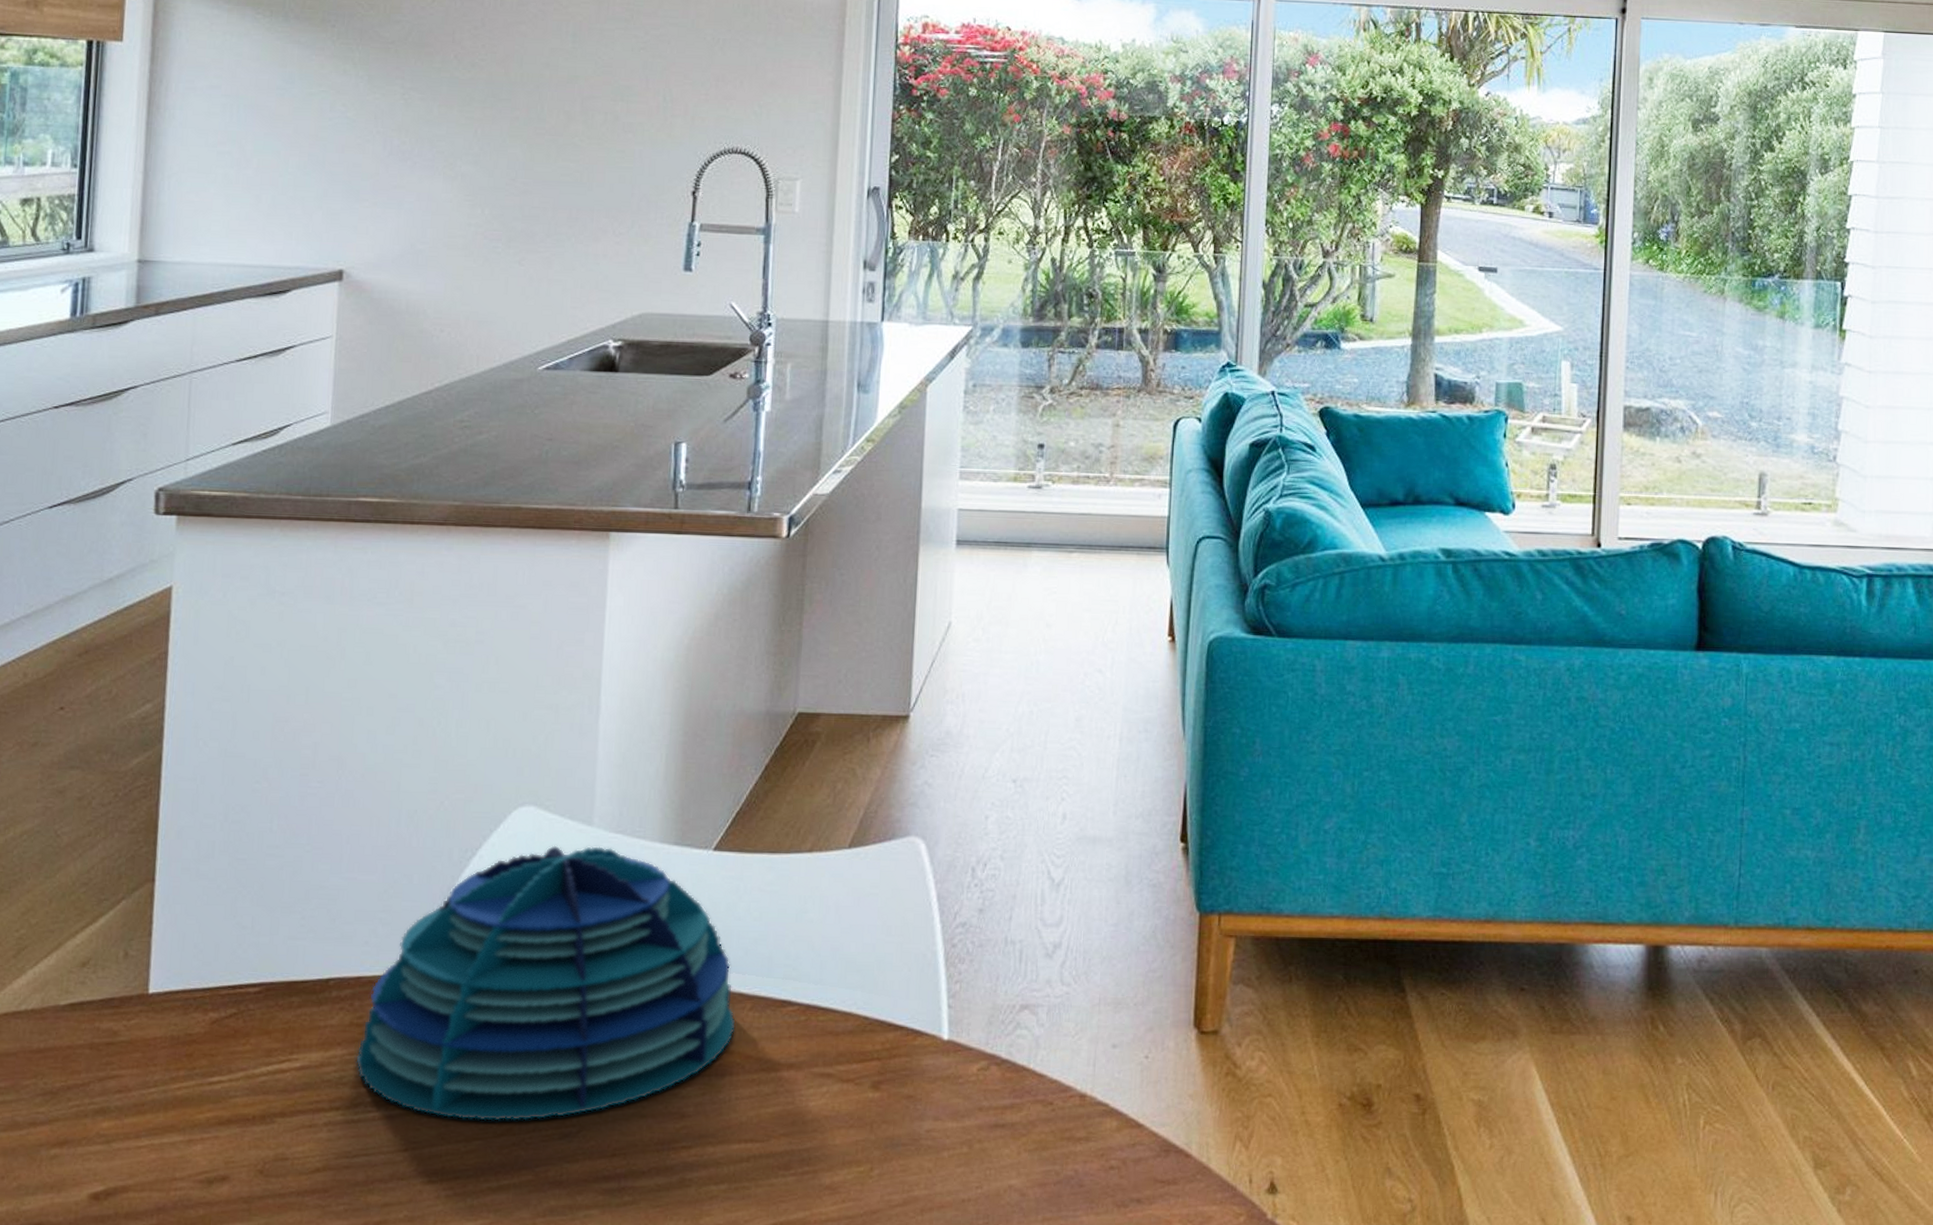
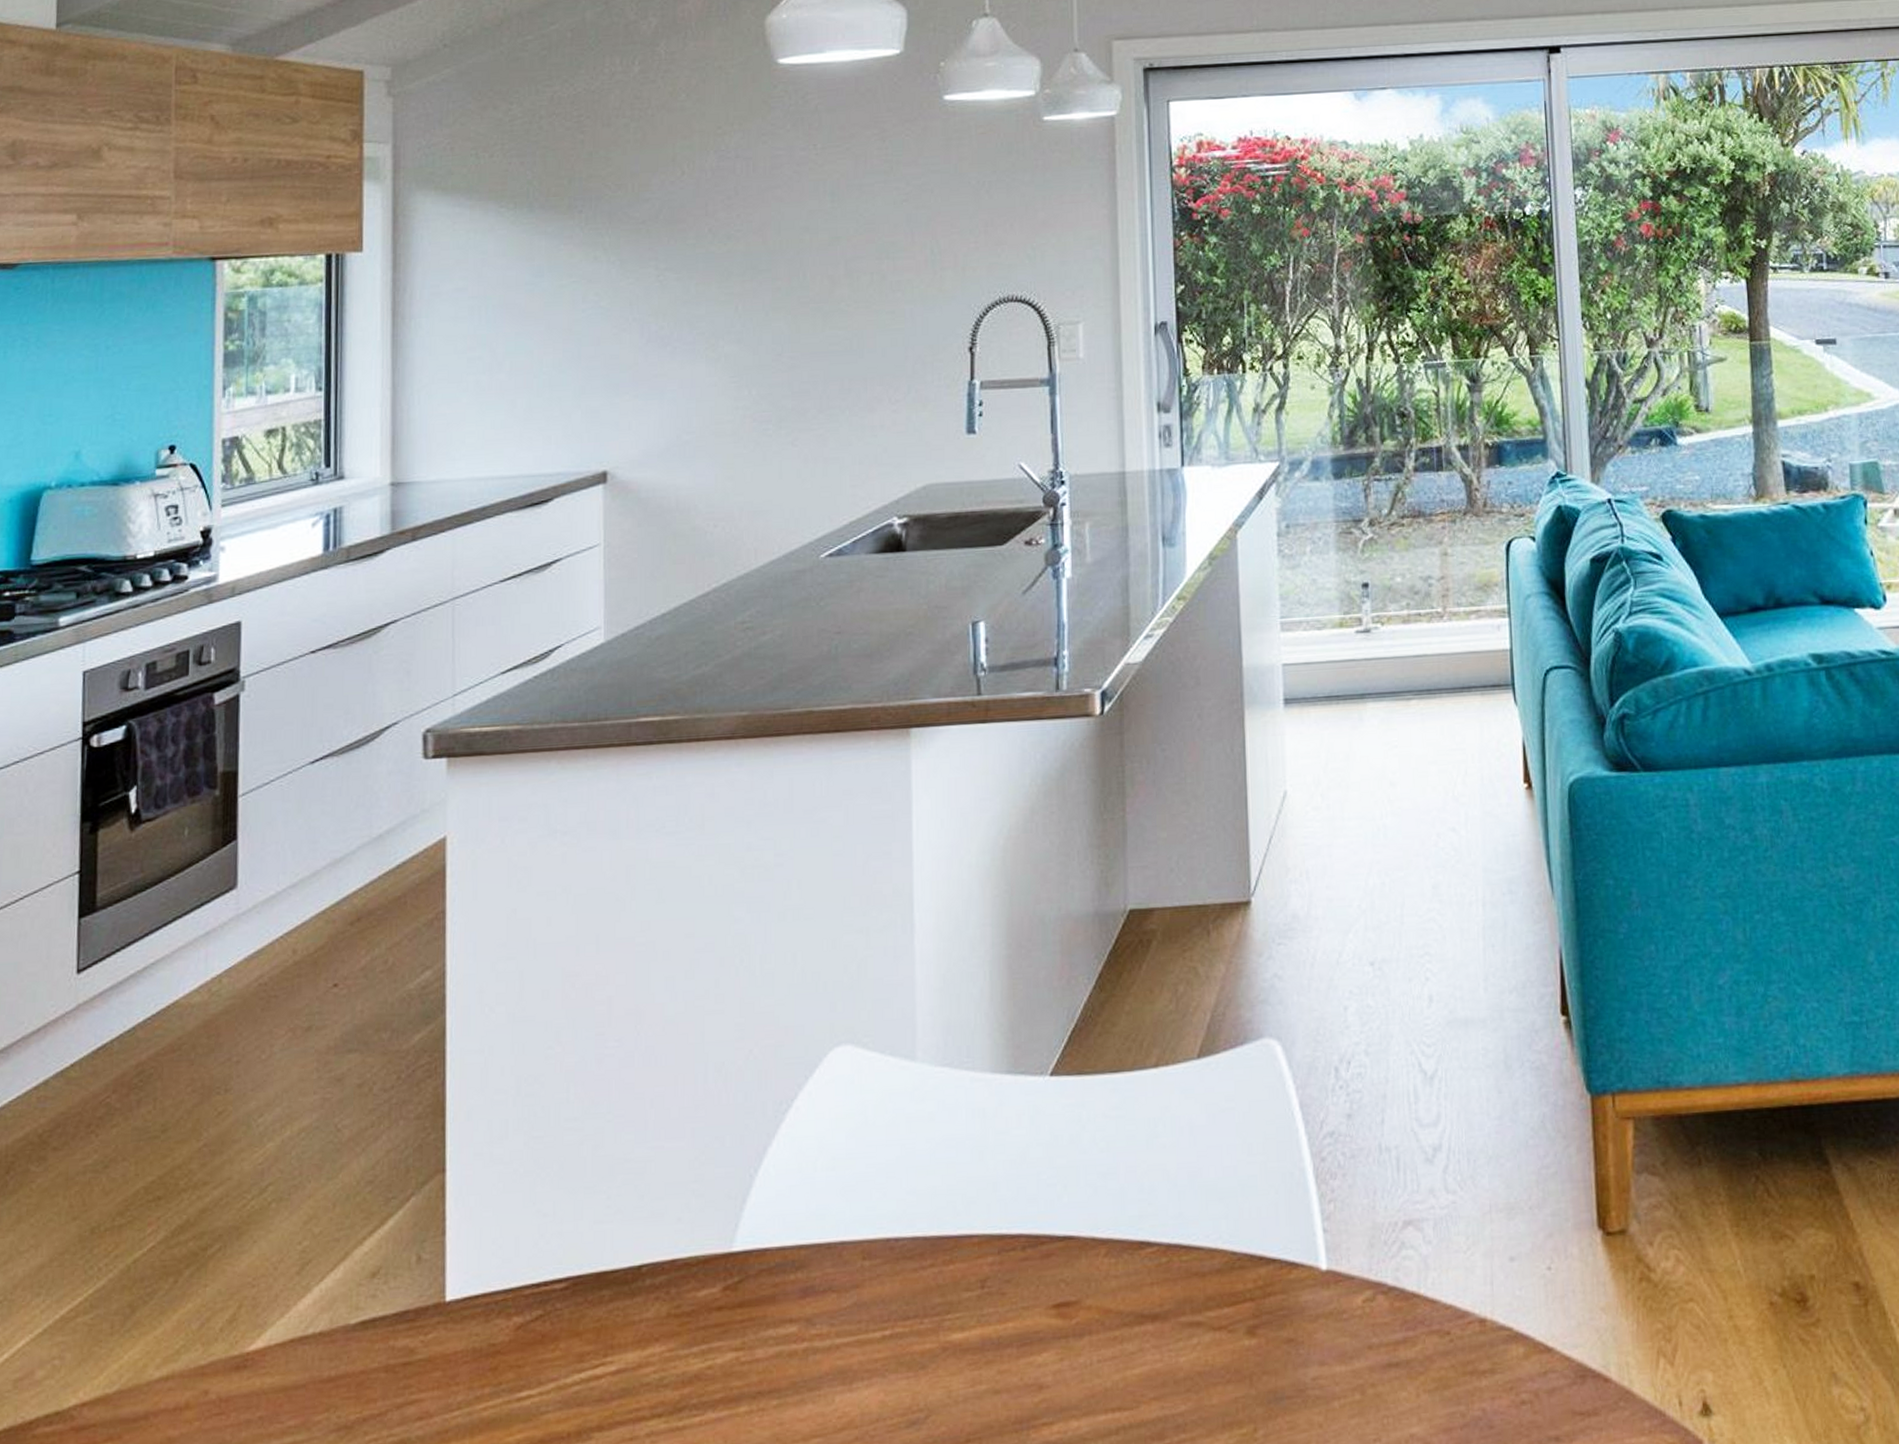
decorative bowl: present [356,845,736,1121] -> none [676,1084,1091,1415]

